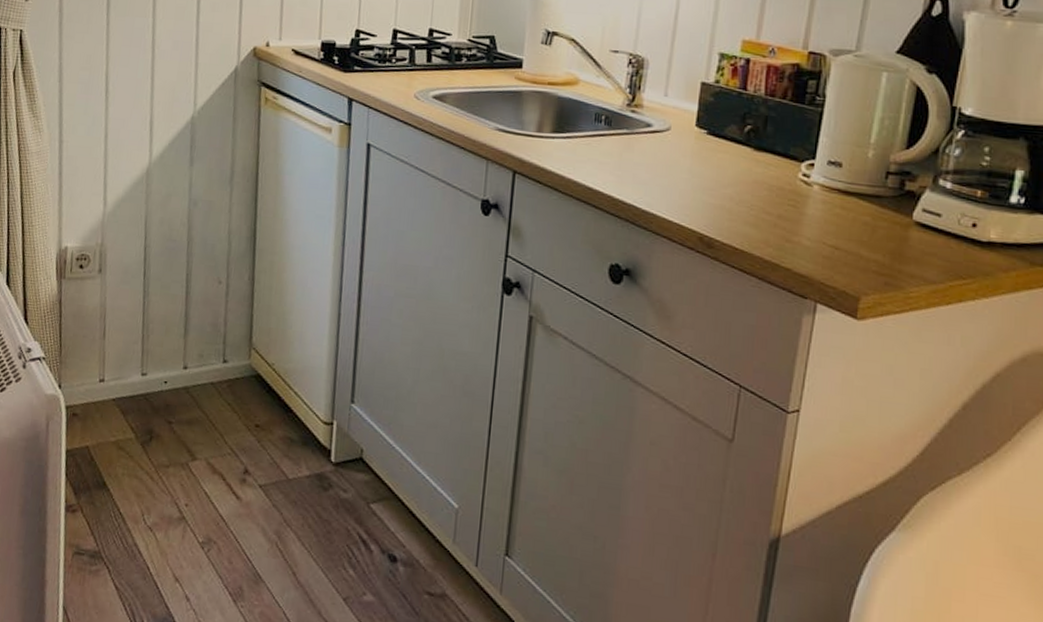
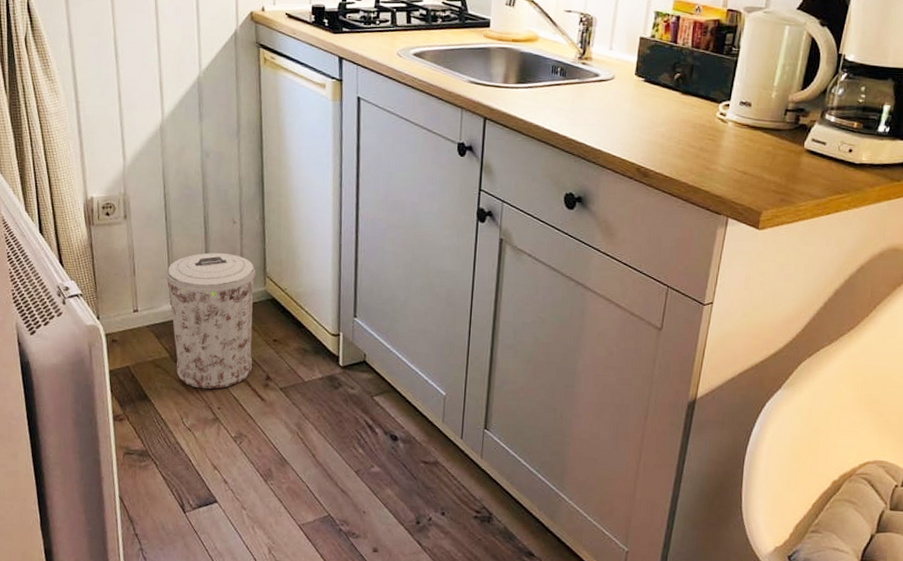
trash can: none [138,316,240,481] -> present [165,252,256,389]

